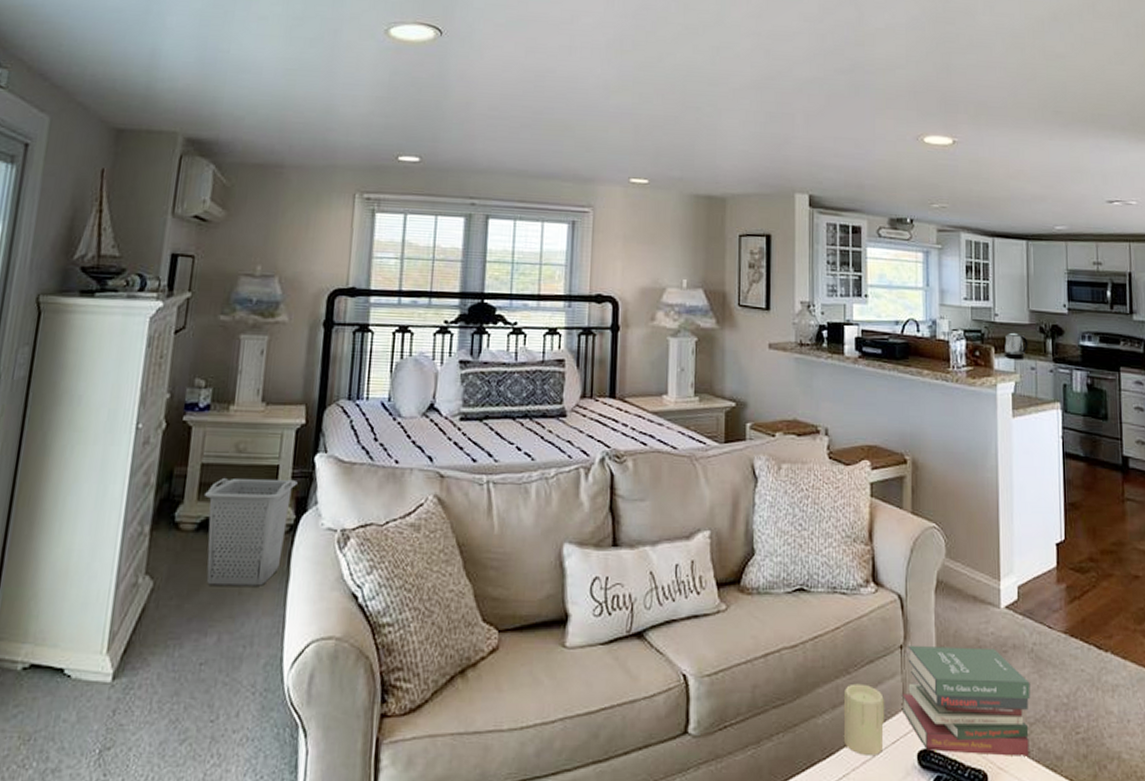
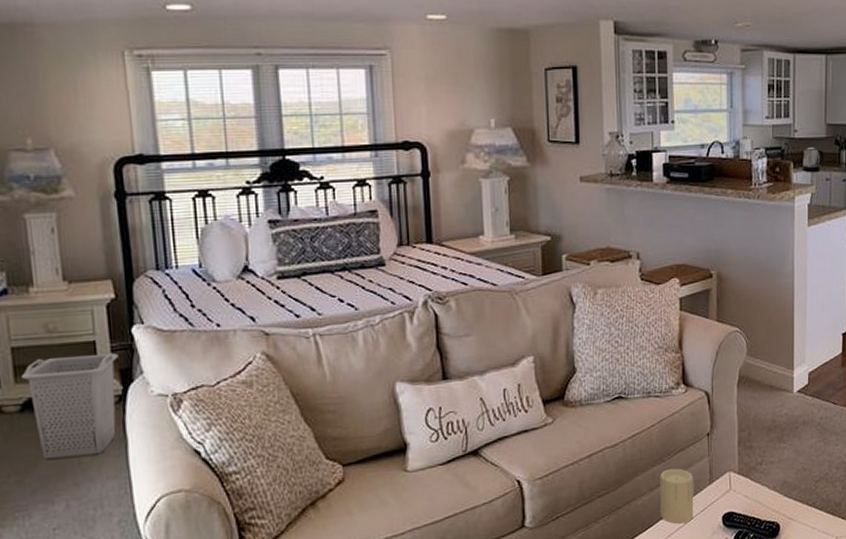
books: present [901,646,1031,756] -> none [708,426,816,513]

